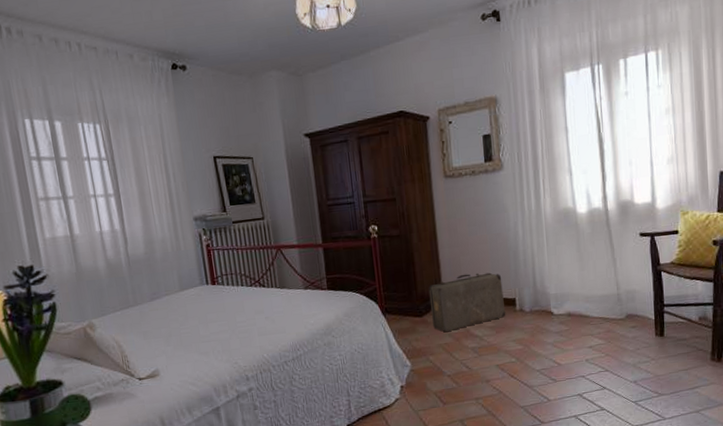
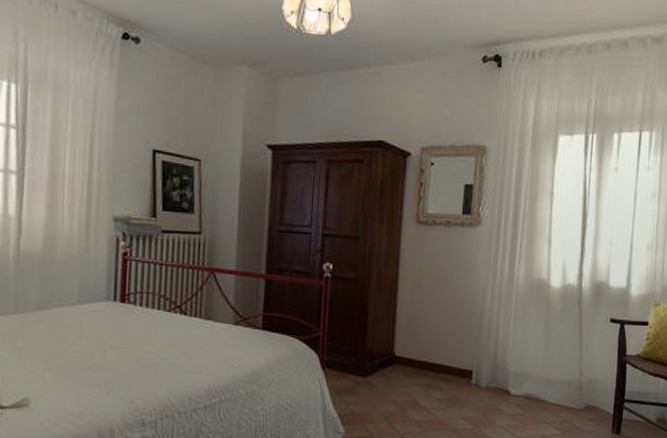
suitcase: present [428,272,506,332] -> none [377,335,461,398]

